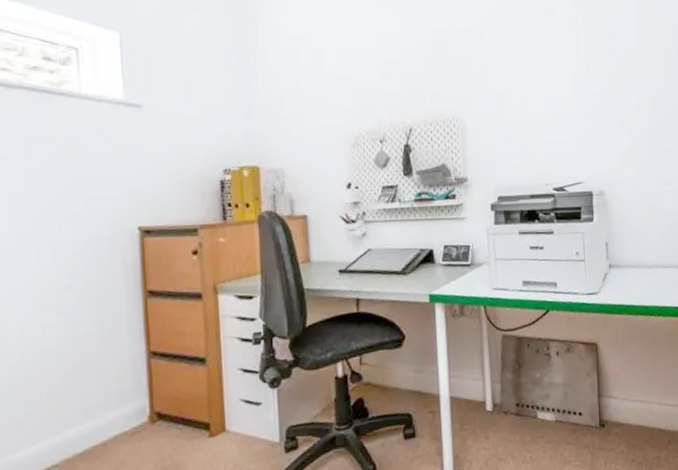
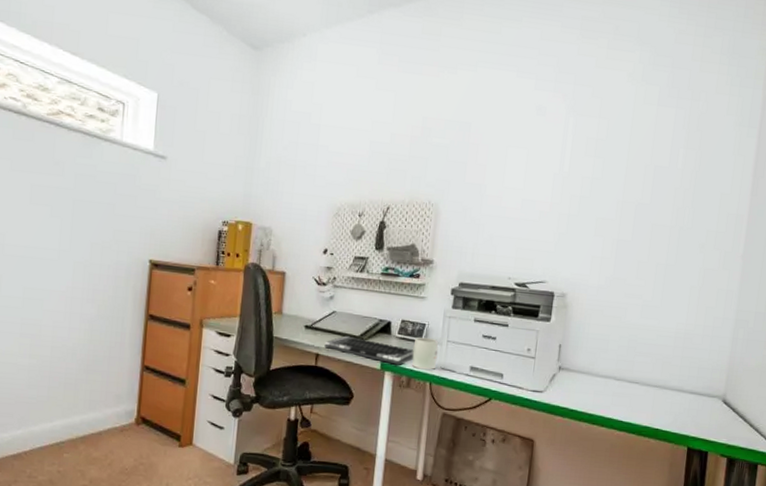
computer keyboard: none [364,272,463,295] -> present [324,335,414,365]
mug: none [460,259,488,294] -> present [411,337,439,370]

